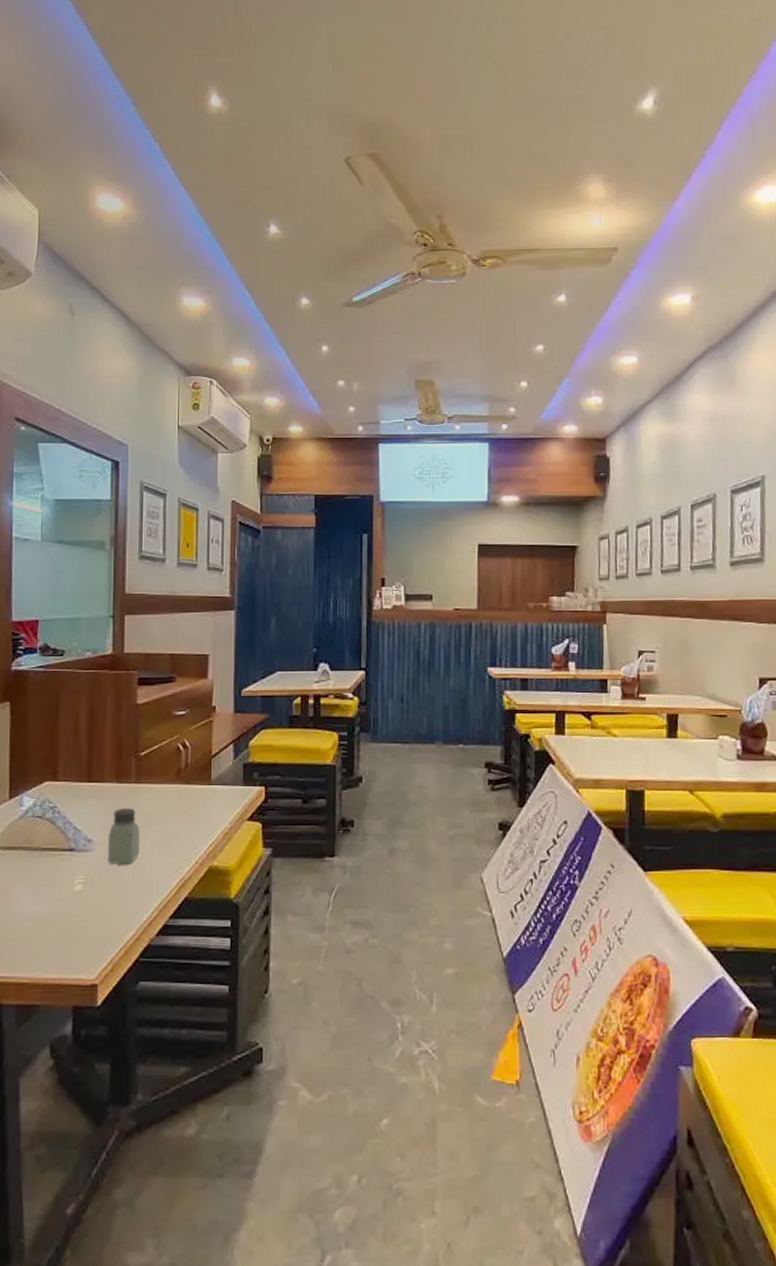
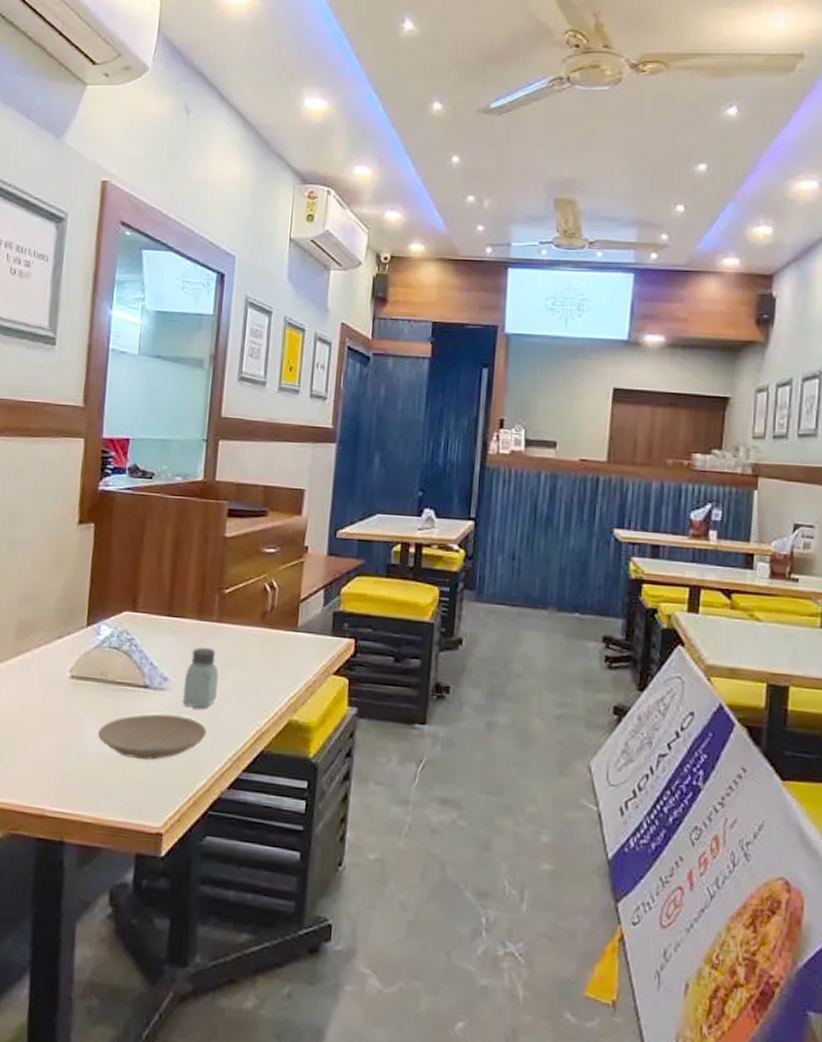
plate: none [28,873,132,919] -> present [98,713,206,760]

